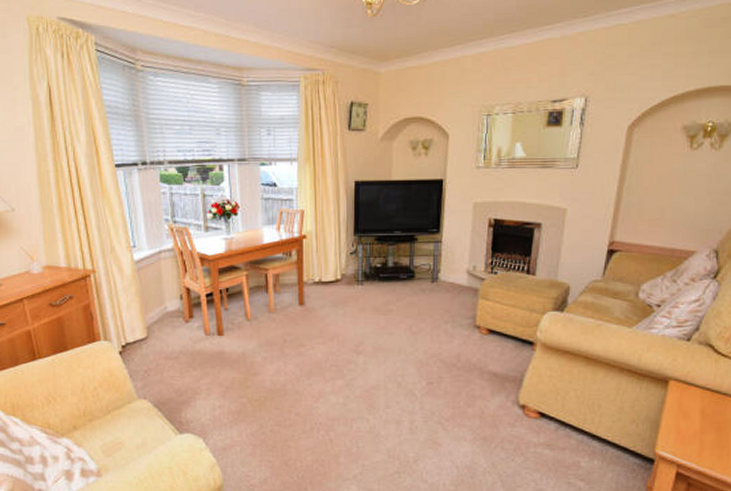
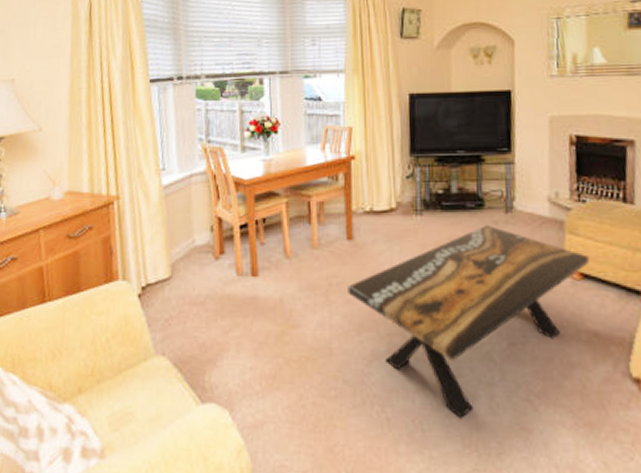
coffee table: none [299,292,495,438] -> present [347,224,590,419]

